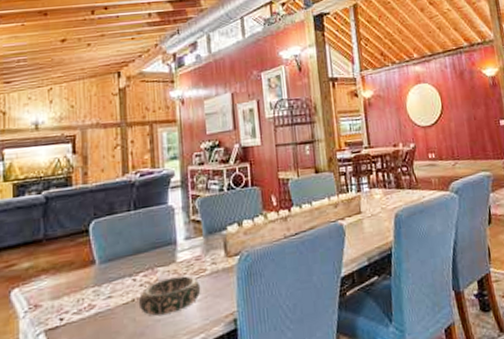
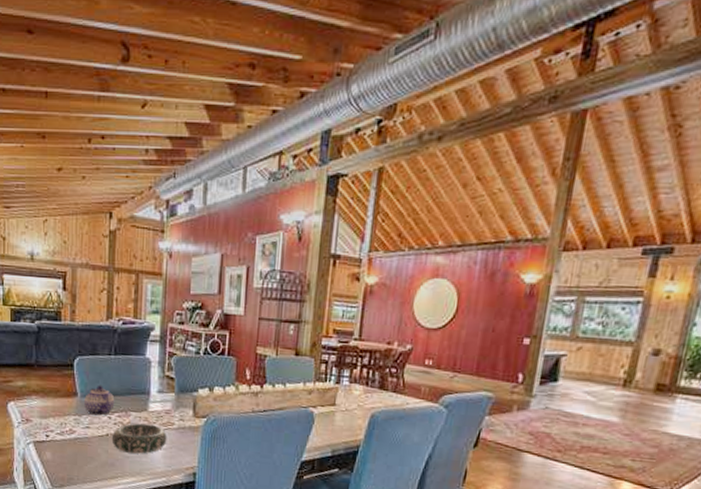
teapot: none [104,245,139,282] -> present [84,385,115,416]

